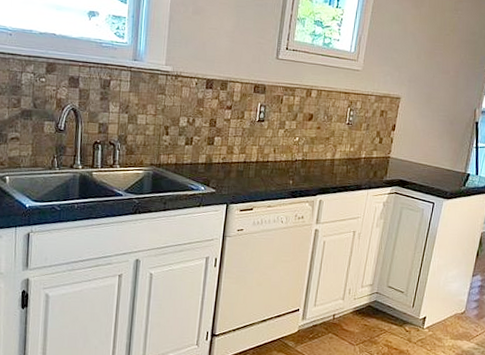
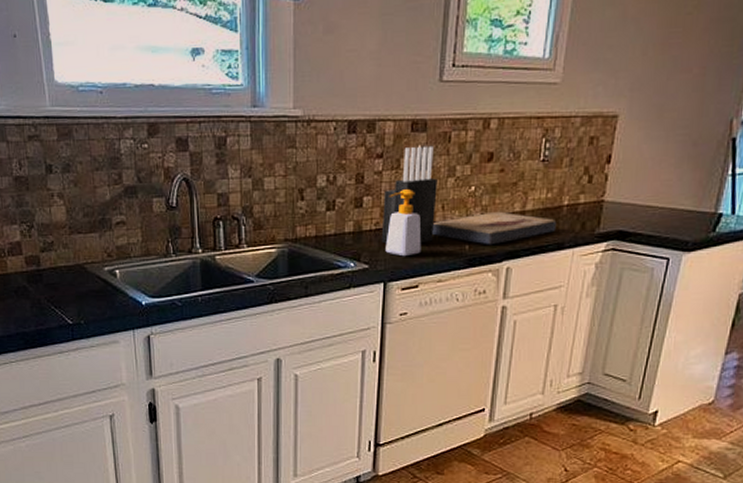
knife block: none [226,104,271,177] -> present [381,145,438,244]
soap bottle: none [229,134,258,186] -> present [385,189,422,257]
fish fossil: none [265,157,357,183] -> present [432,211,557,245]

